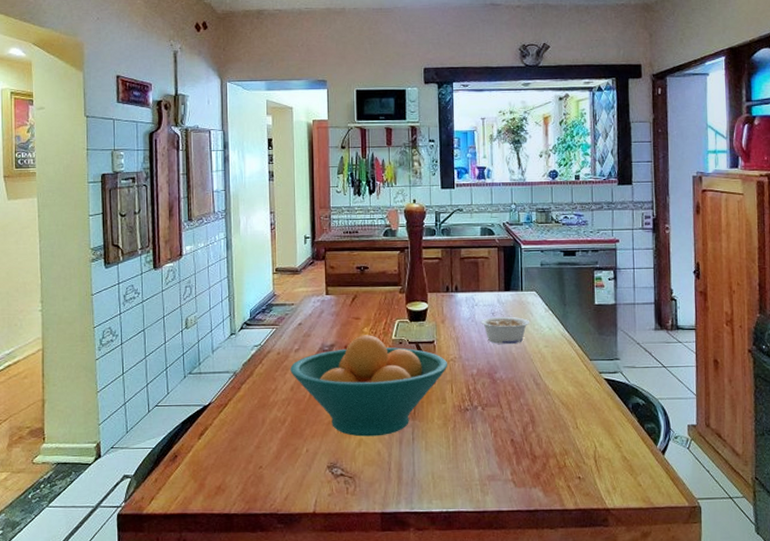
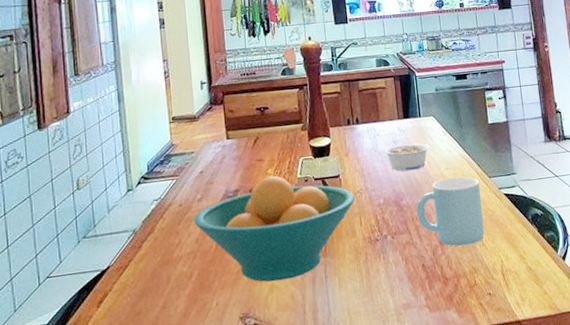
mug: none [510,356,580,426] -> present [416,177,485,247]

